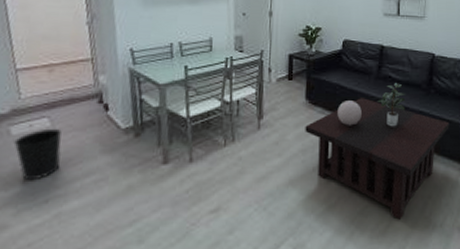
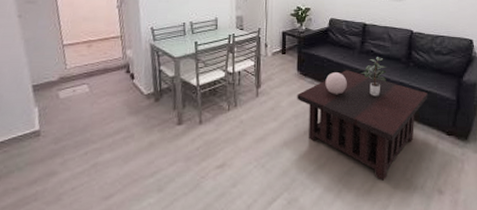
wastebasket: present [13,128,62,181] -> none [61,93,98,136]

